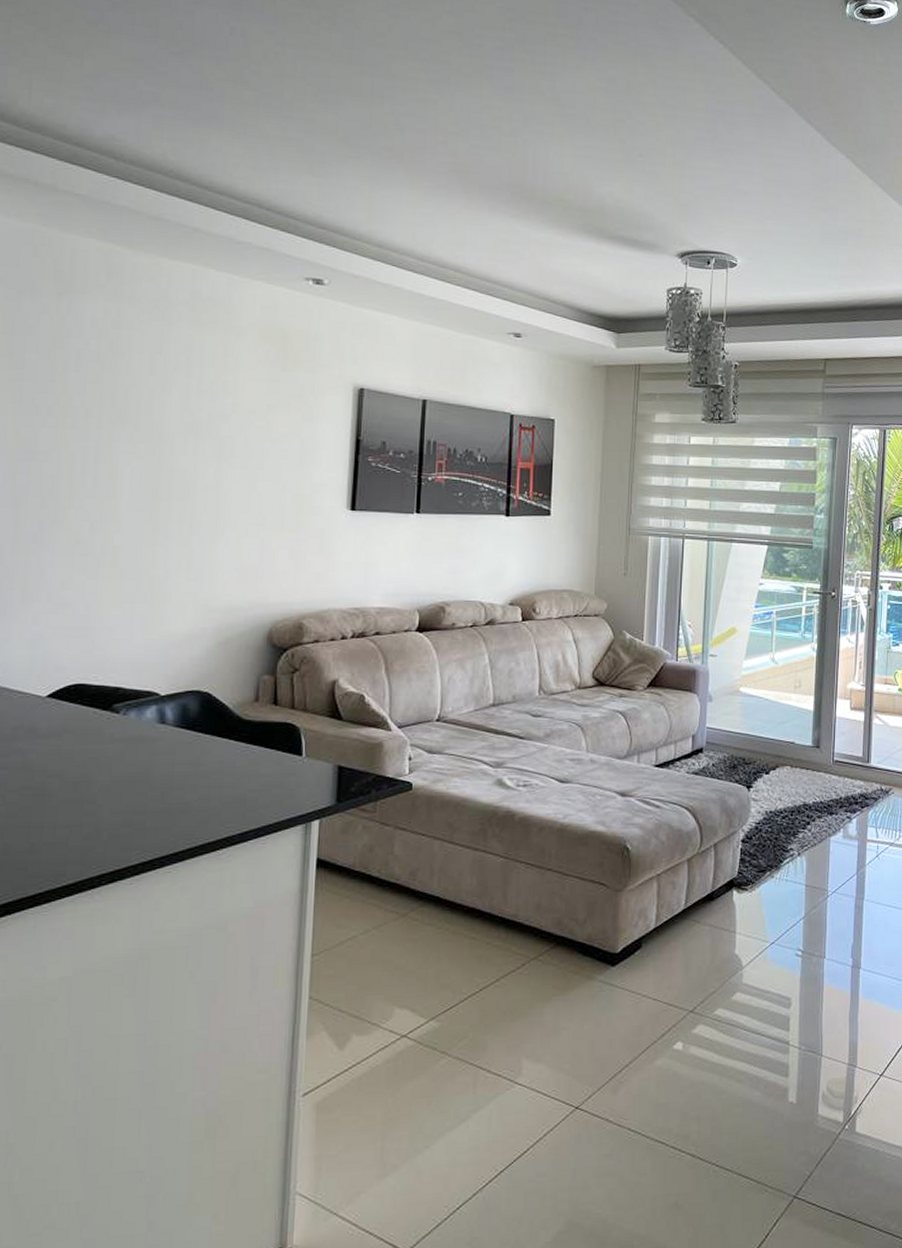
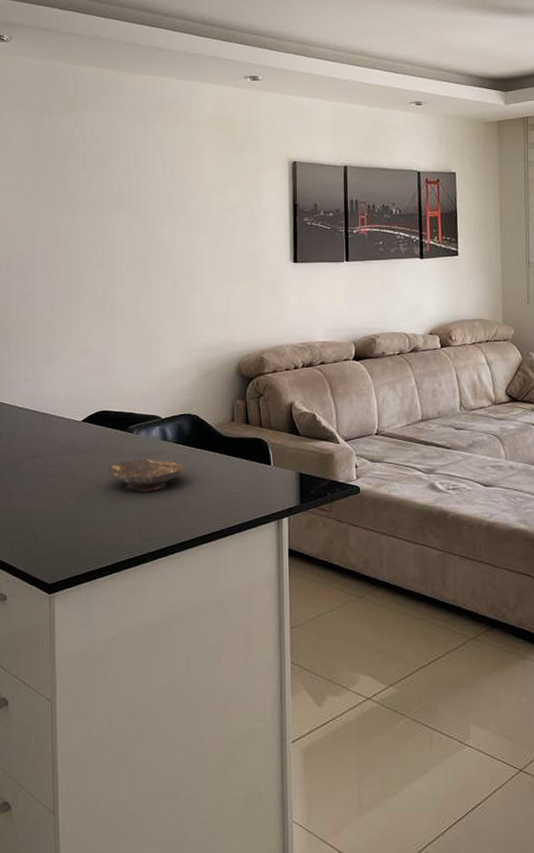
bowl: none [78,745,186,789] -> present [108,458,184,492]

